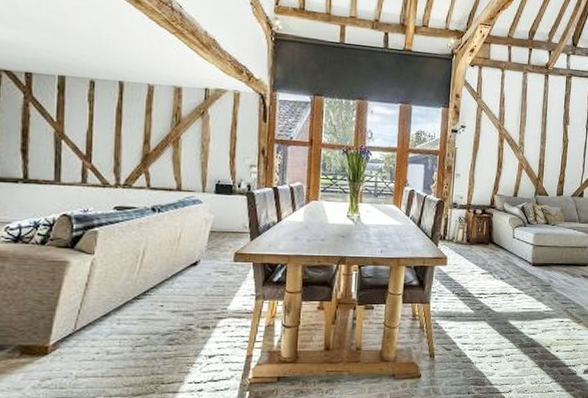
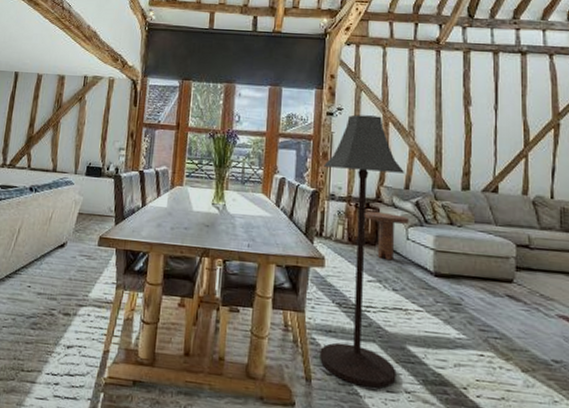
floor lamp: none [441,132,515,355] -> present [320,114,405,389]
side table: none [480,217,516,256] -> present [363,211,409,261]

